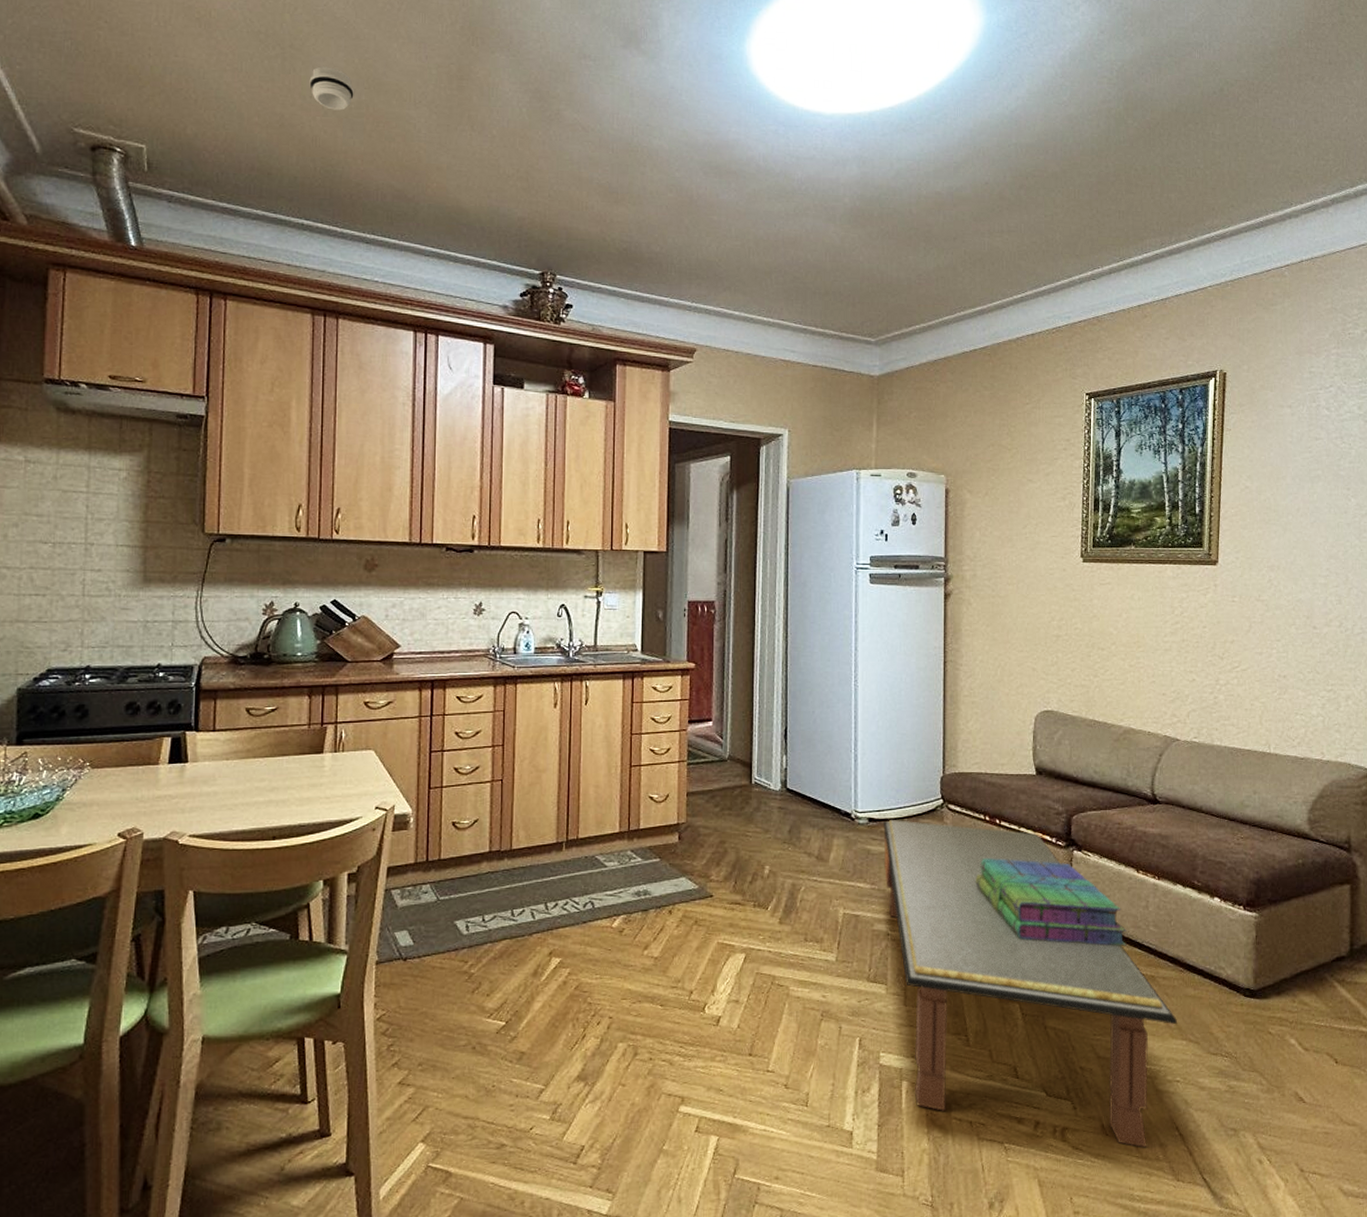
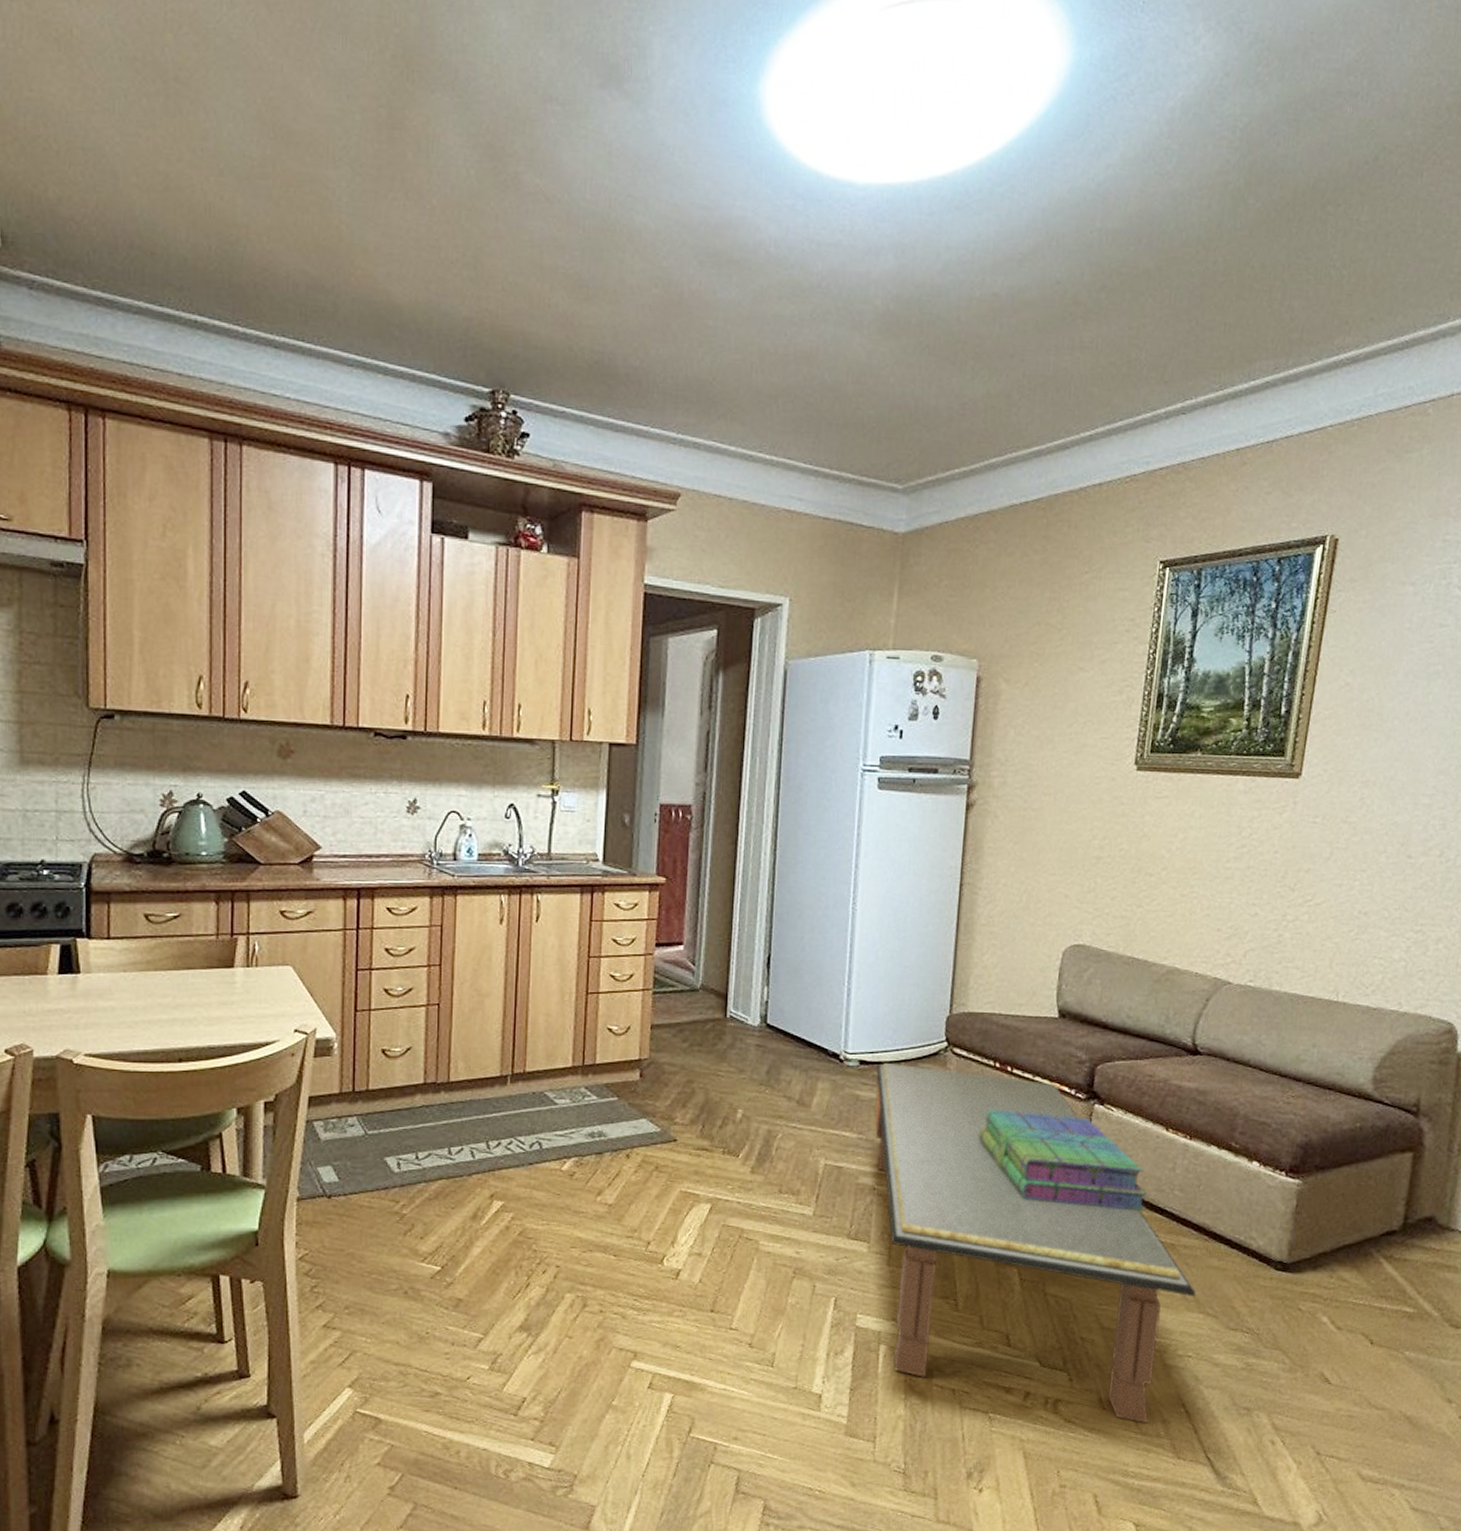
smoke detector: present [309,66,354,111] -> none [200,107,257,169]

